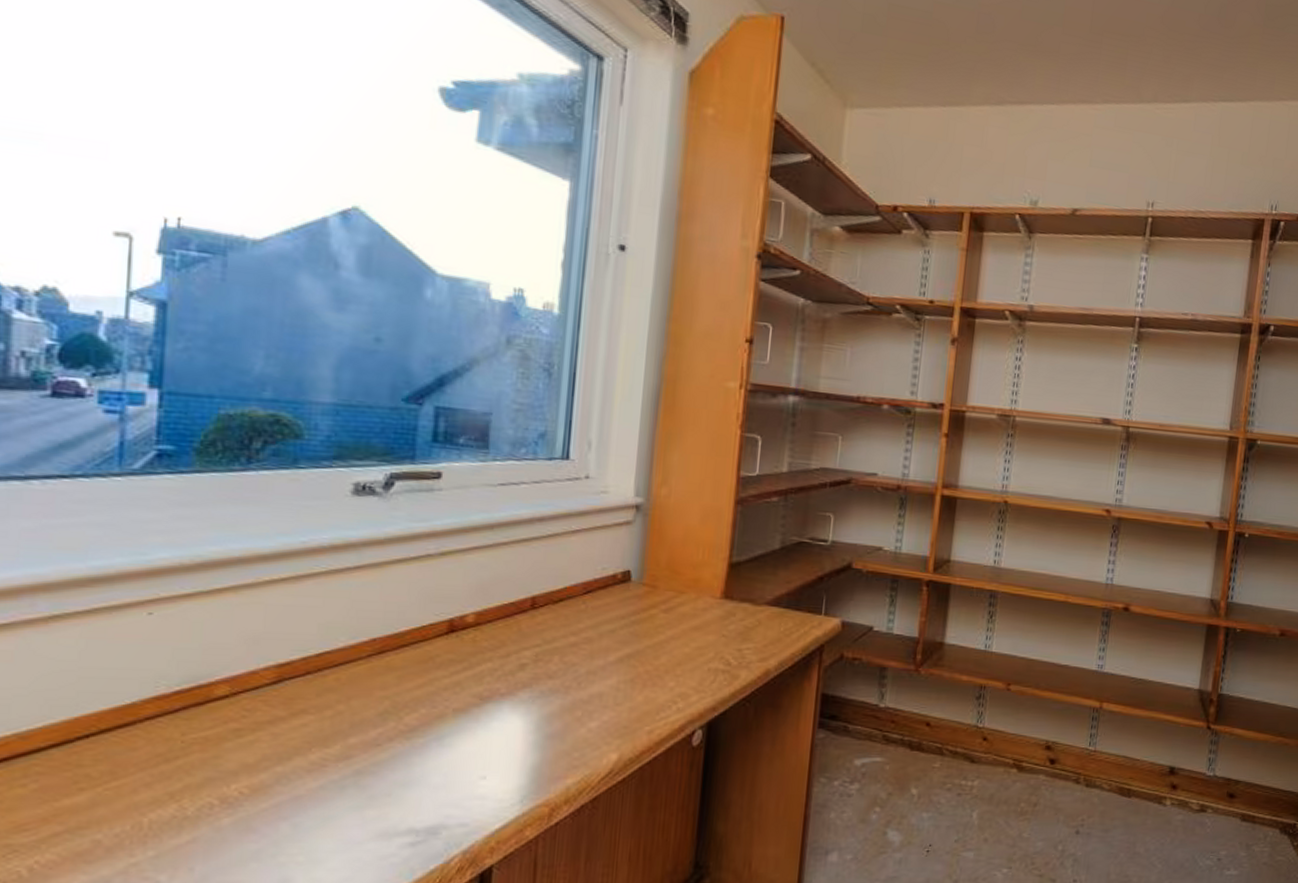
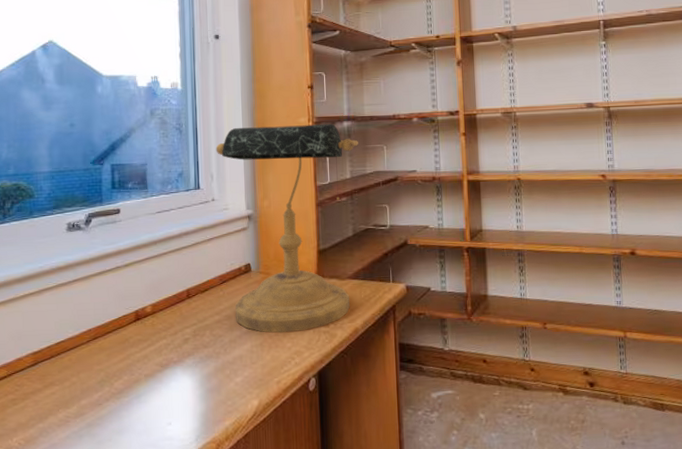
desk lamp: none [600,381,806,668] -> present [216,124,359,333]

